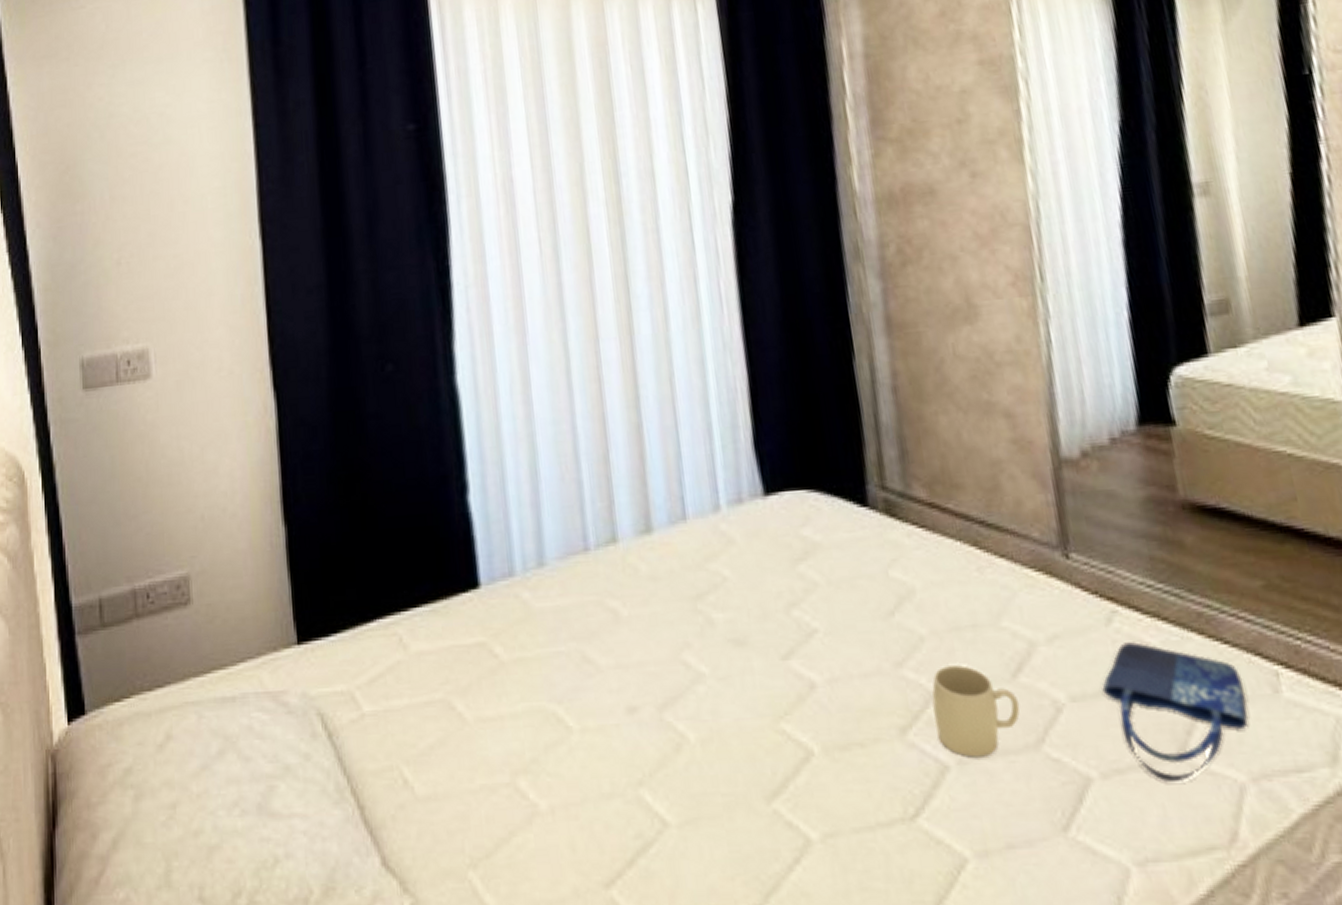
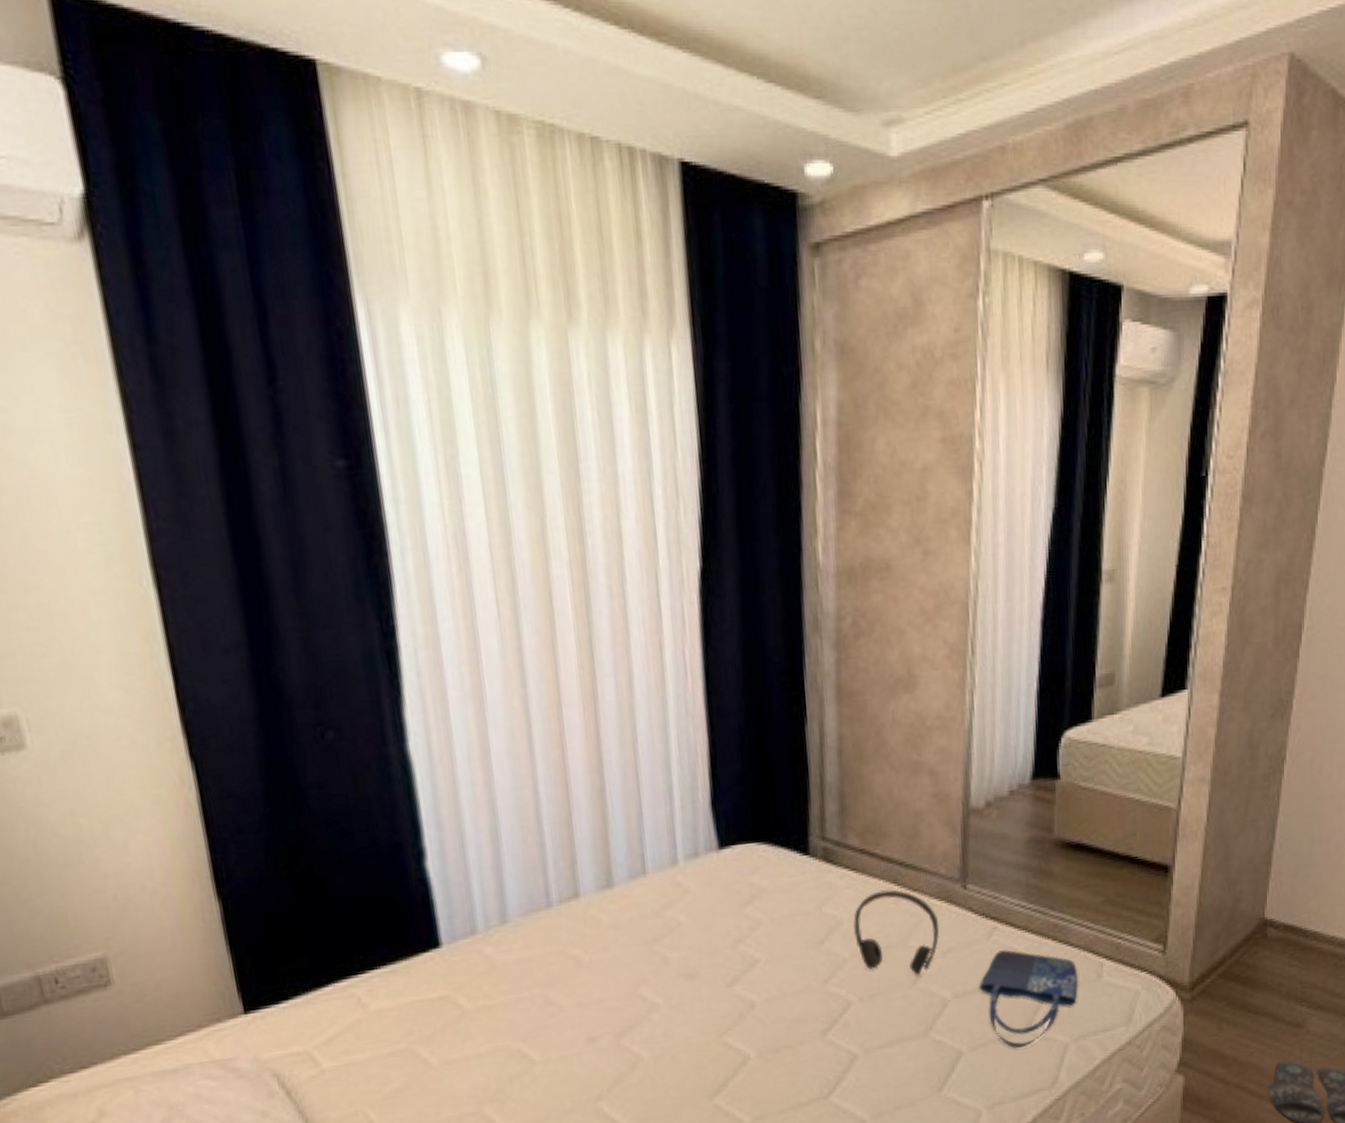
headphones: none [927,554,1041,666] -> present [853,889,940,975]
mug: present [931,665,1020,758] -> none [848,978,916,1047]

